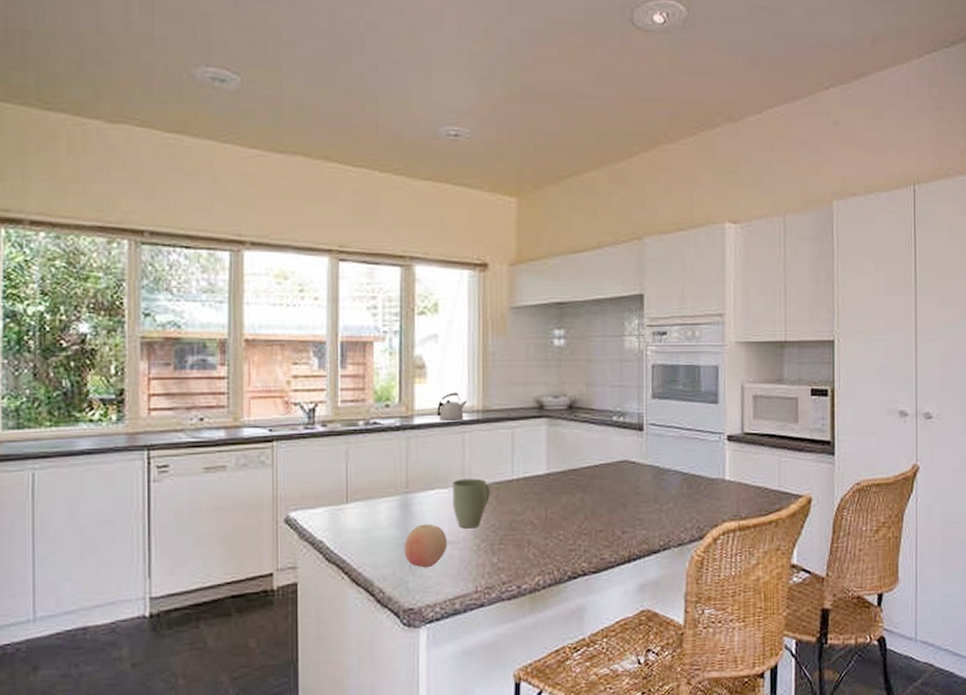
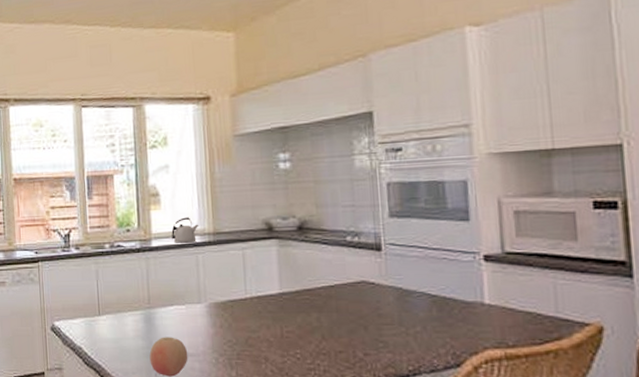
mug: present [452,478,490,529] -> none [189,296,225,343]

